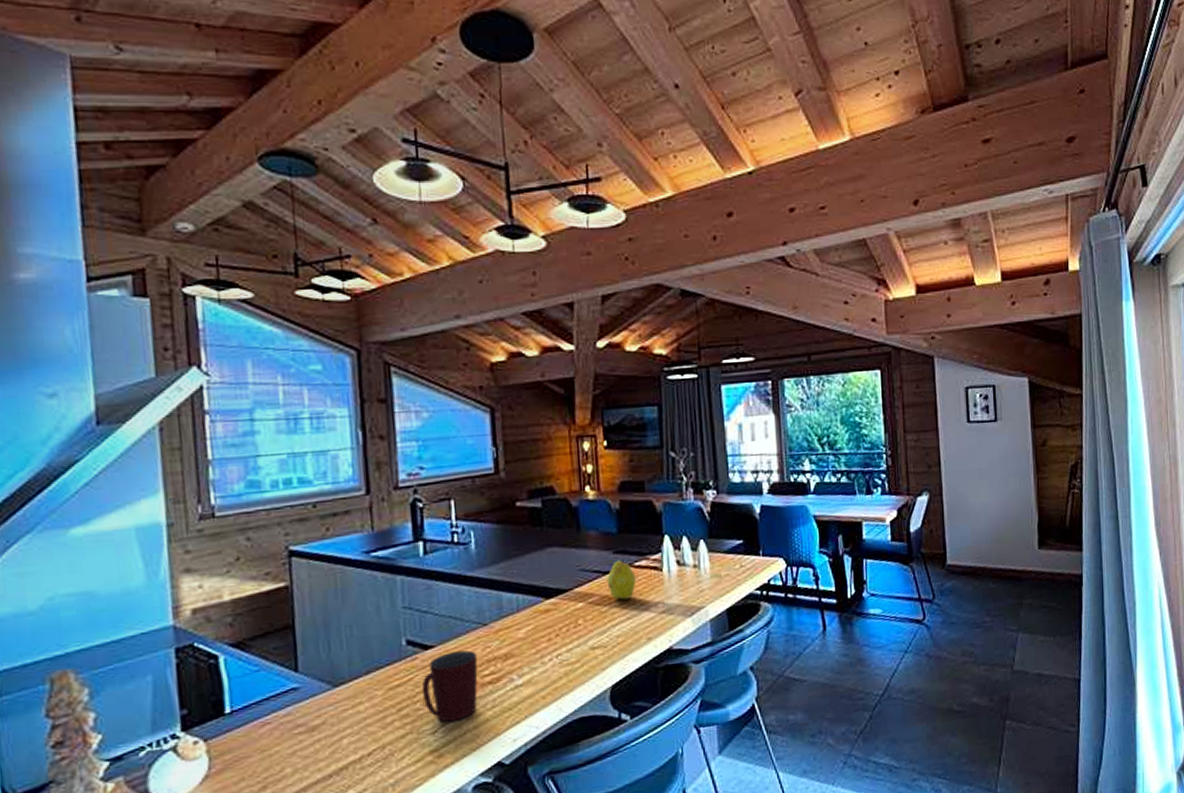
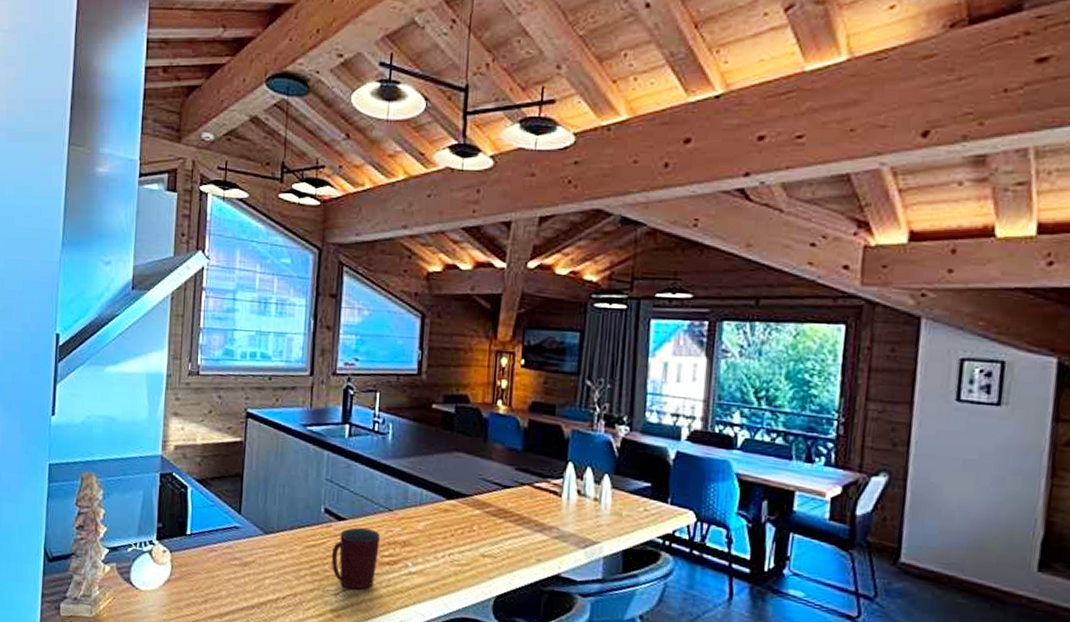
fruit: present [607,559,636,600] -> none [505,477,534,517]

